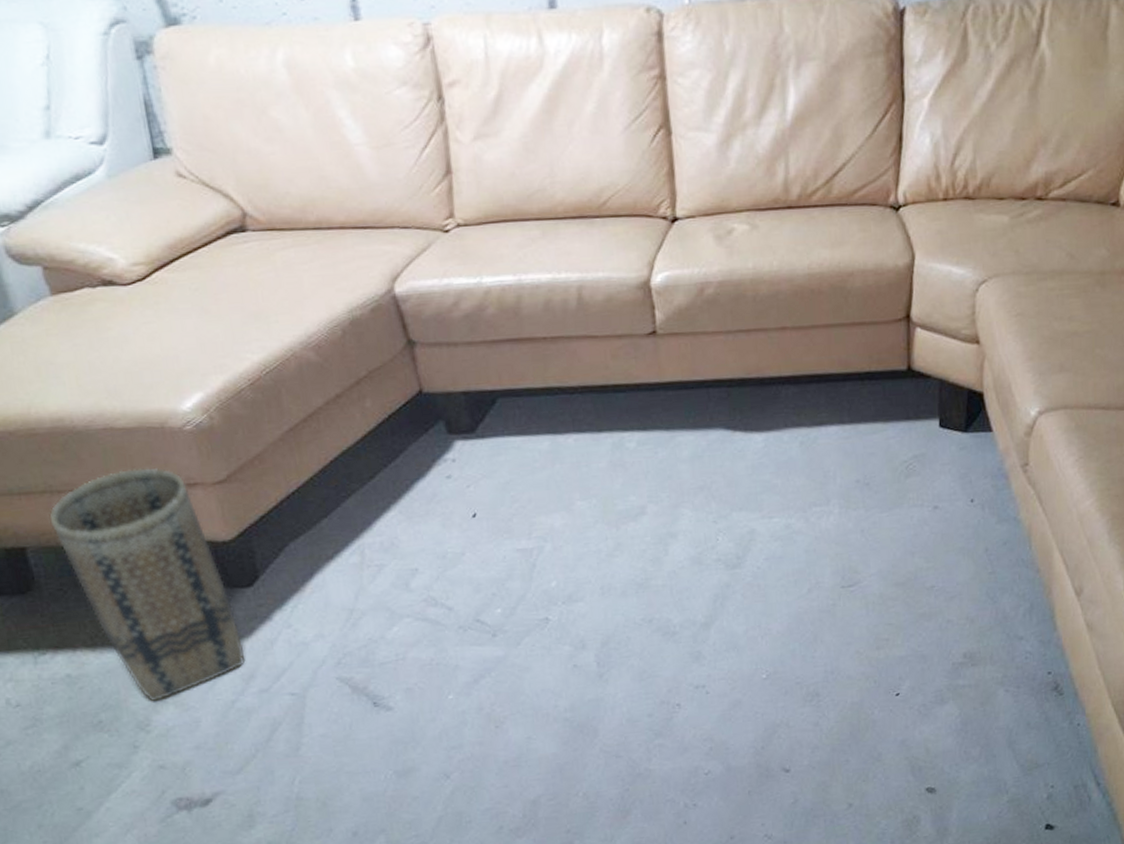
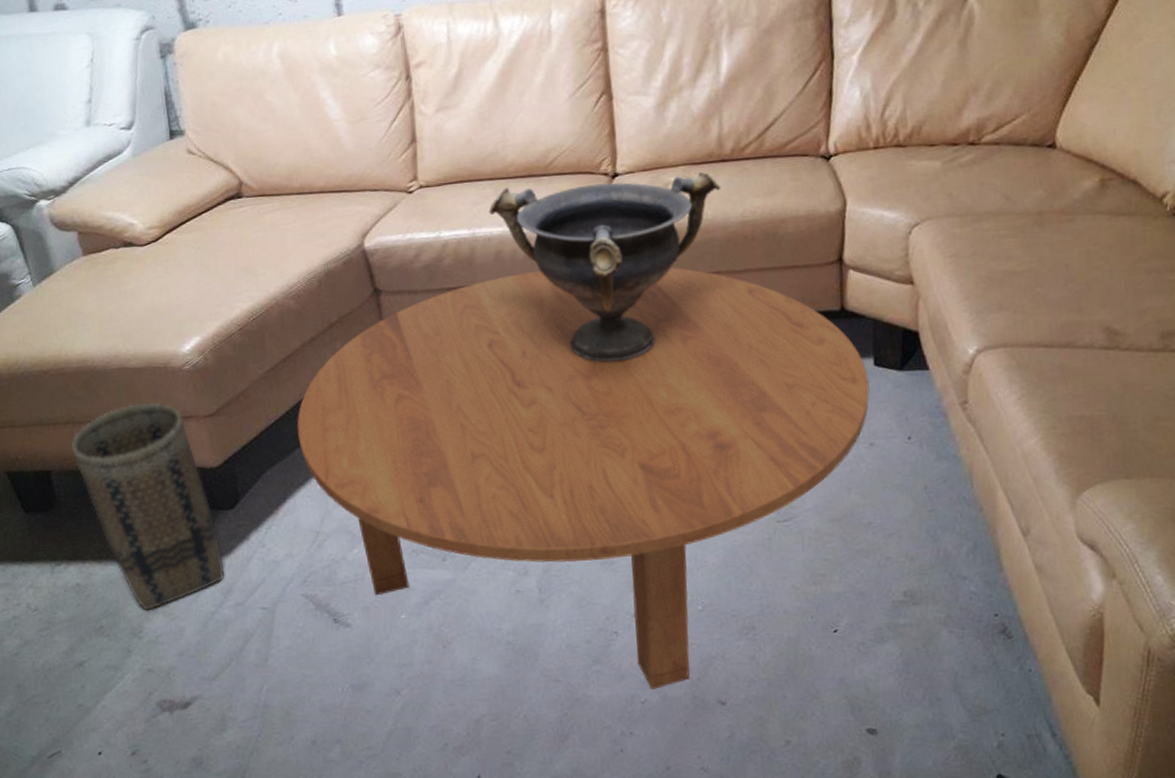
coffee table: none [323,321,935,760] -> present [297,267,870,689]
decorative bowl: none [536,218,787,424] -> present [488,171,721,363]

